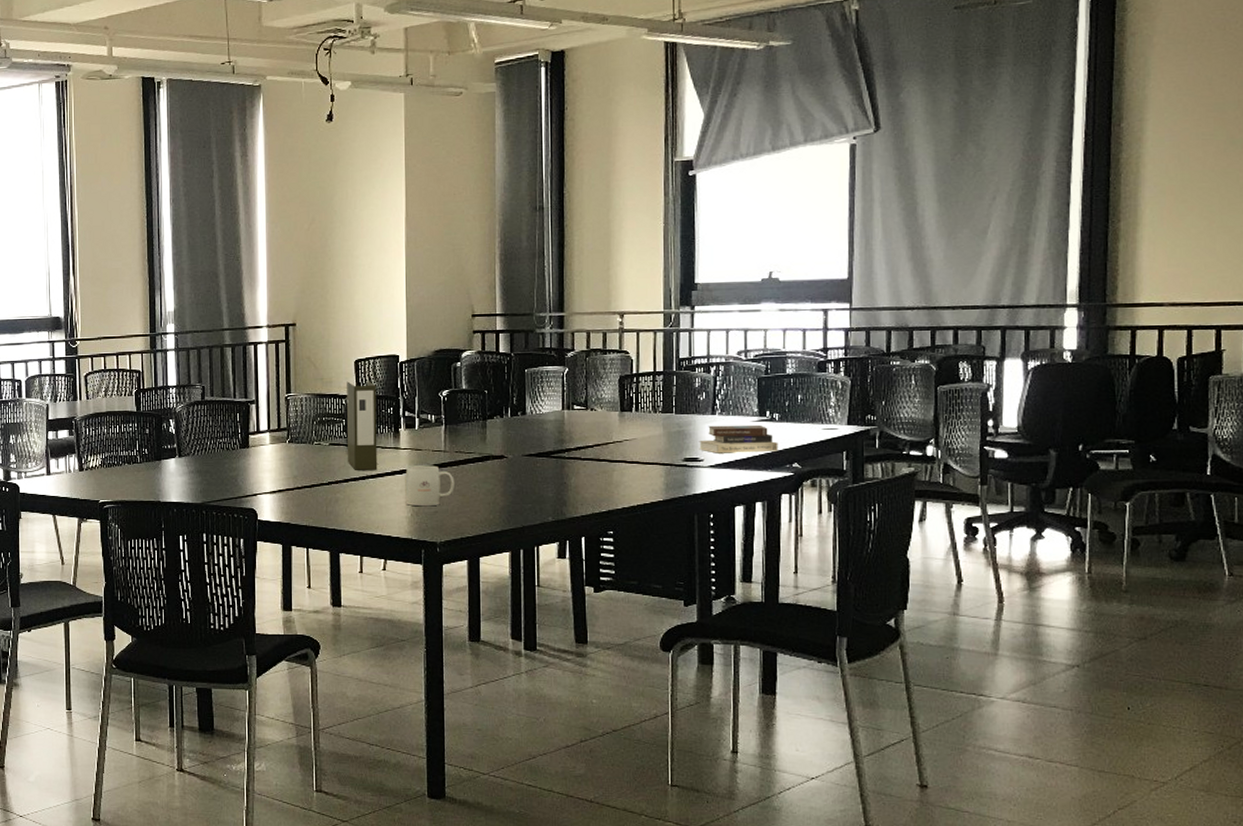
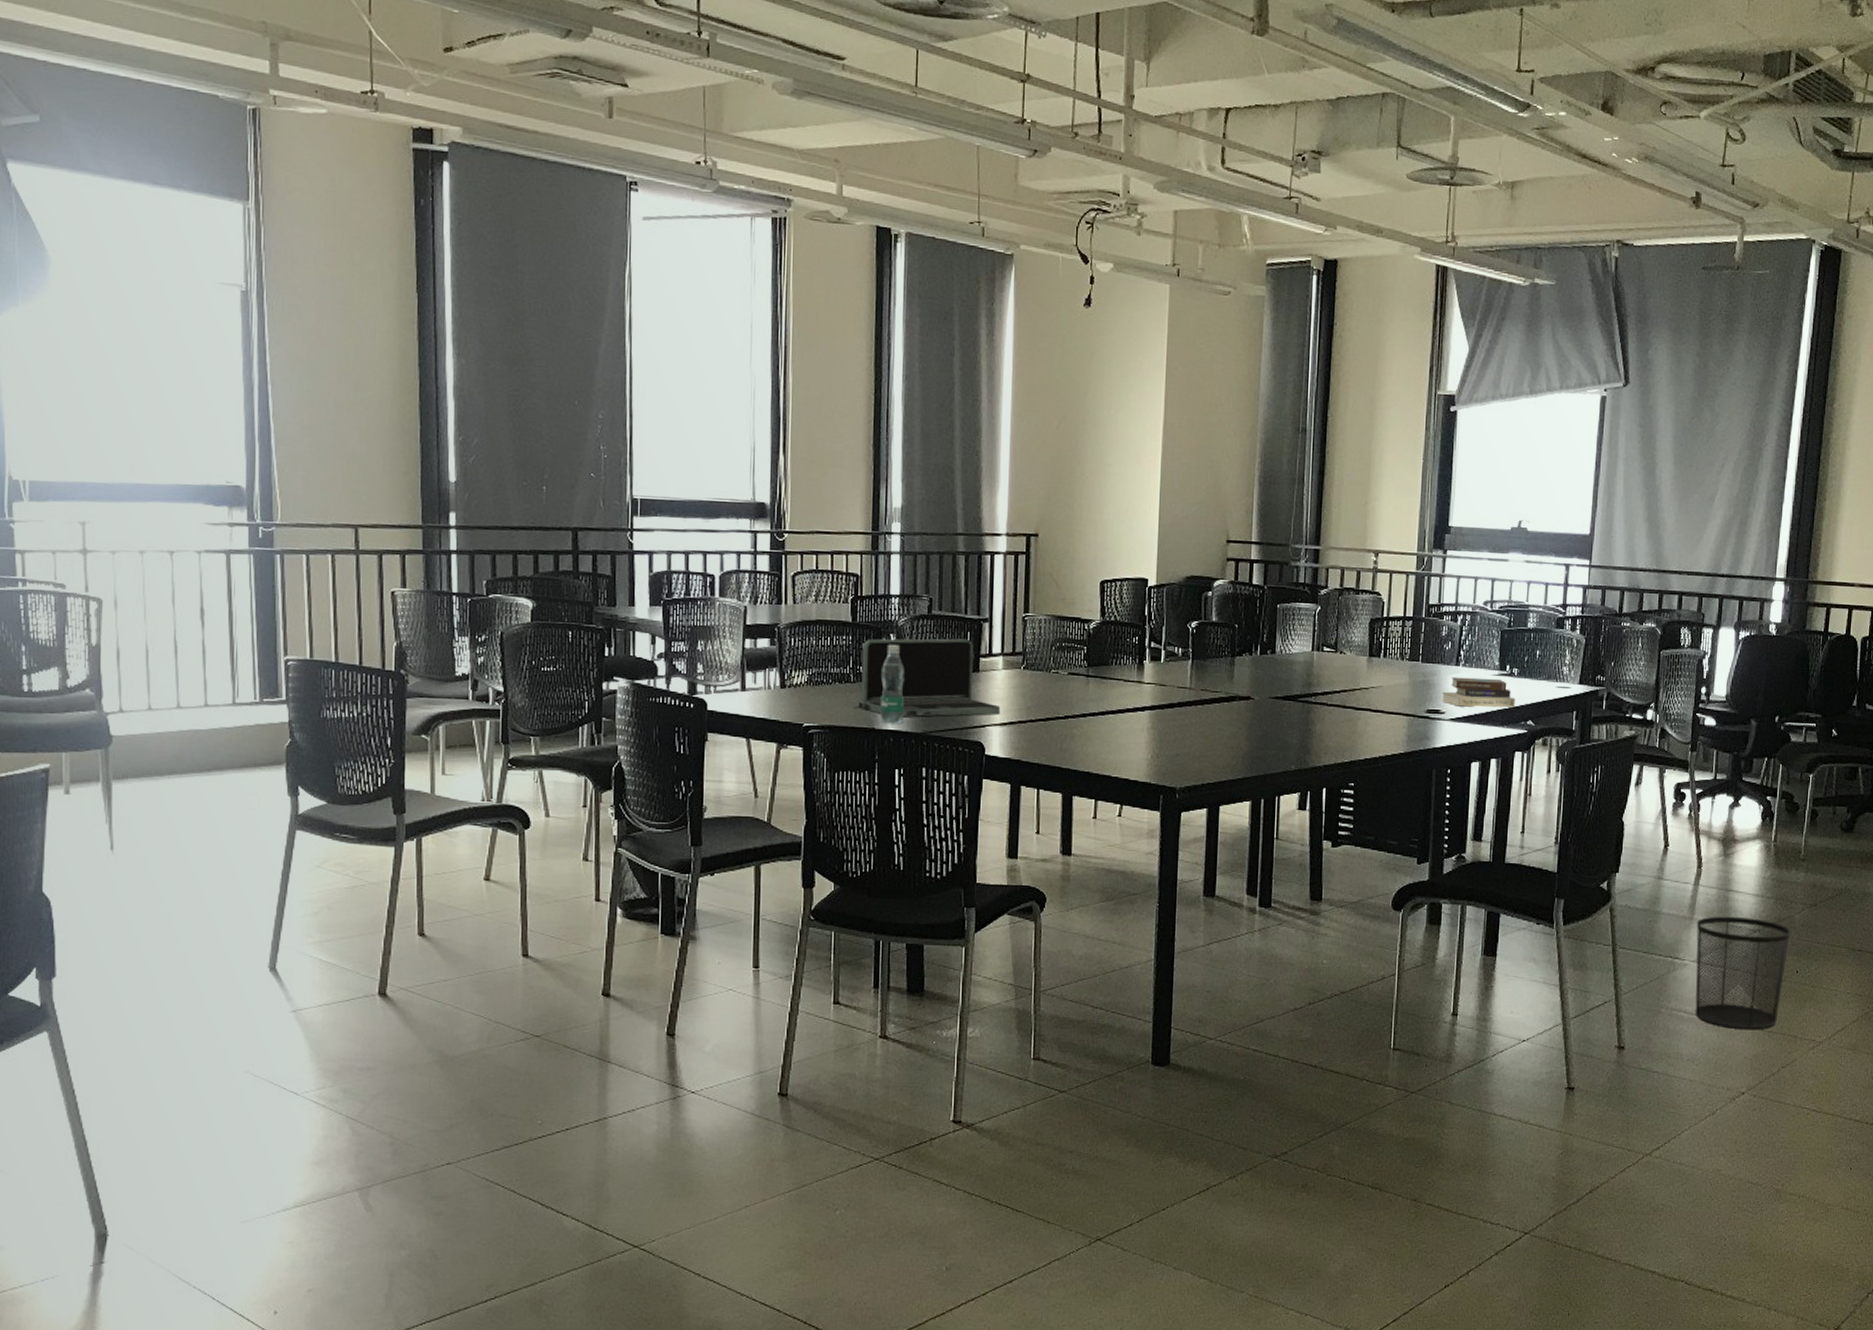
laptop: none [141,419,270,491] -> present [853,638,1001,718]
bottle: none [164,428,185,497] -> present [880,644,905,725]
binder: present [347,381,378,470] -> none [1086,604,1122,705]
mug: present [405,465,455,507] -> none [1146,702,1199,749]
waste bin: none [1001,651,1118,770] -> present [1695,916,1792,1030]

